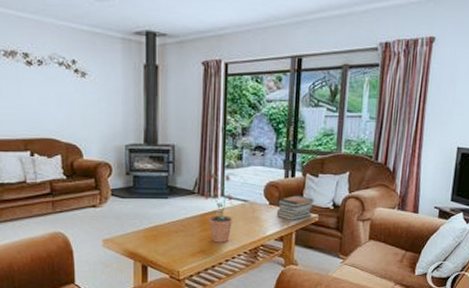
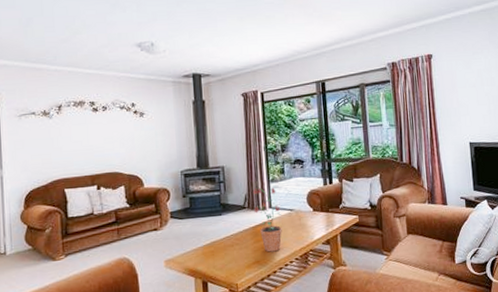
book stack: present [276,195,314,220] -> none [319,200,353,224]

